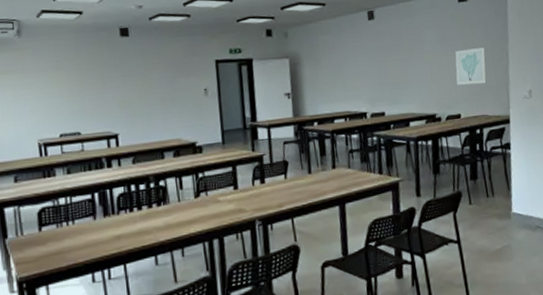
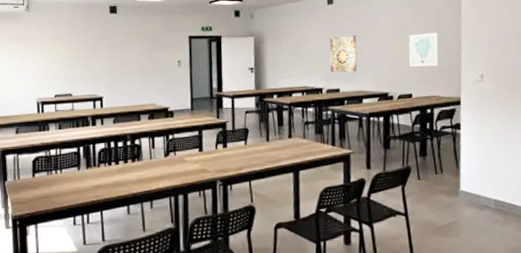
wall art: none [372,53,402,95] -> present [329,35,357,73]

